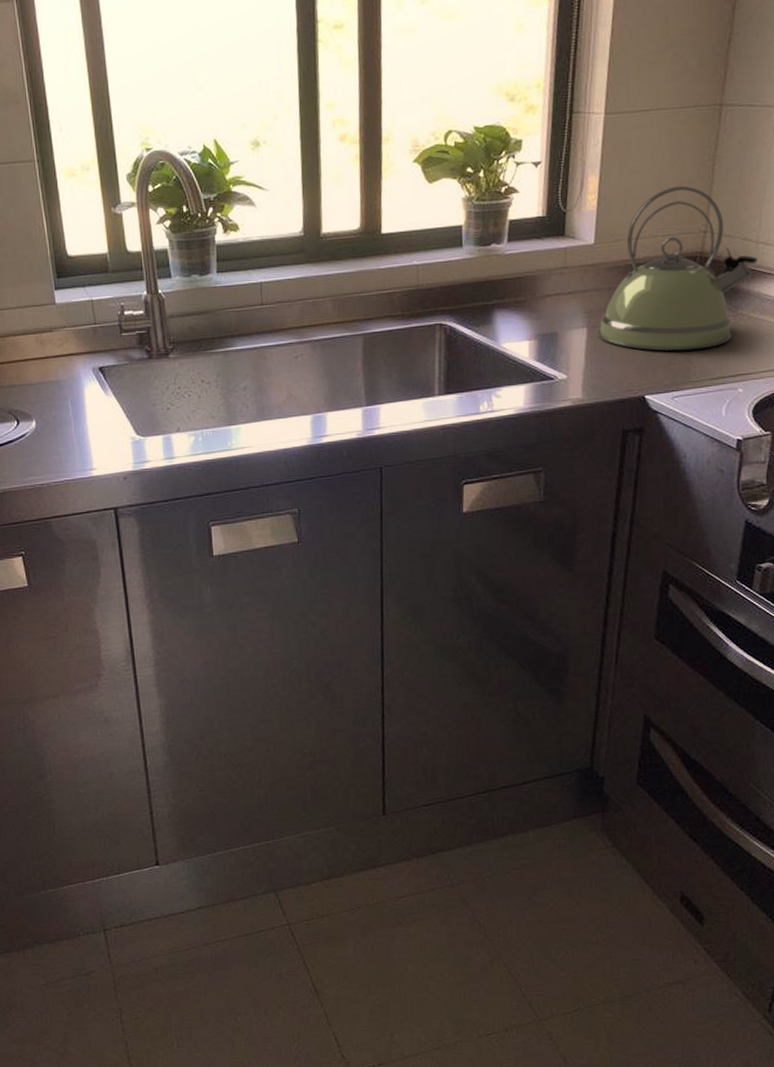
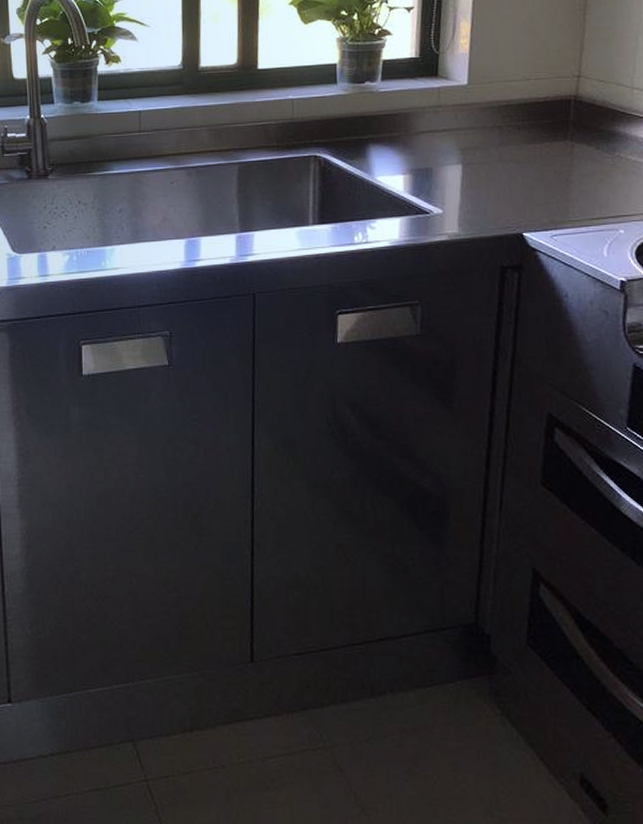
kettle: present [598,185,758,351] -> none [473,33,634,190]

